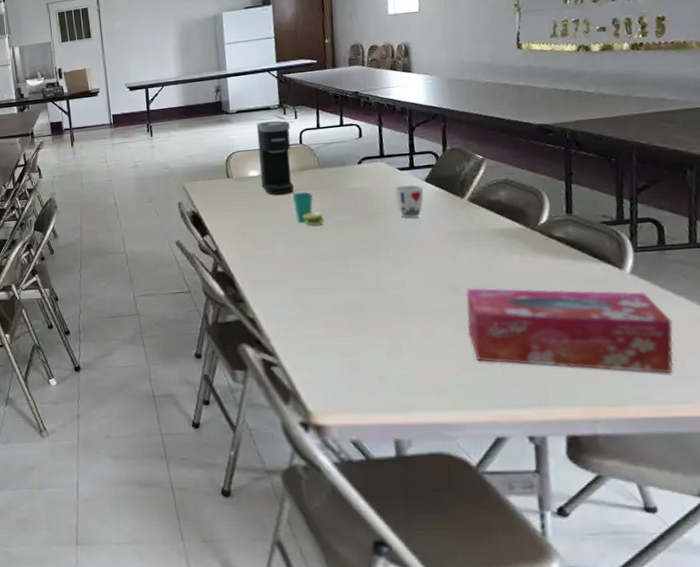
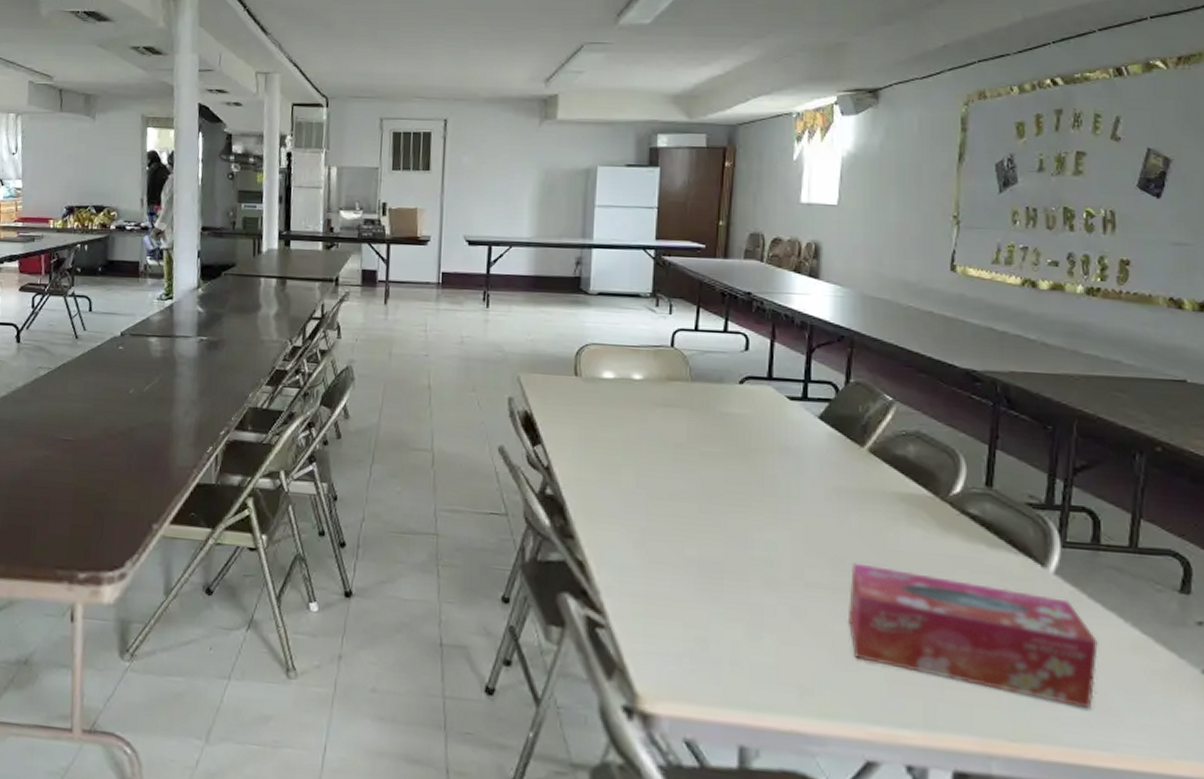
coffee maker: present [257,120,294,195] -> none [616,311,662,408]
cup: present [291,192,325,226] -> none [652,408,690,454]
cup: present [394,185,424,218] -> none [780,419,816,463]

